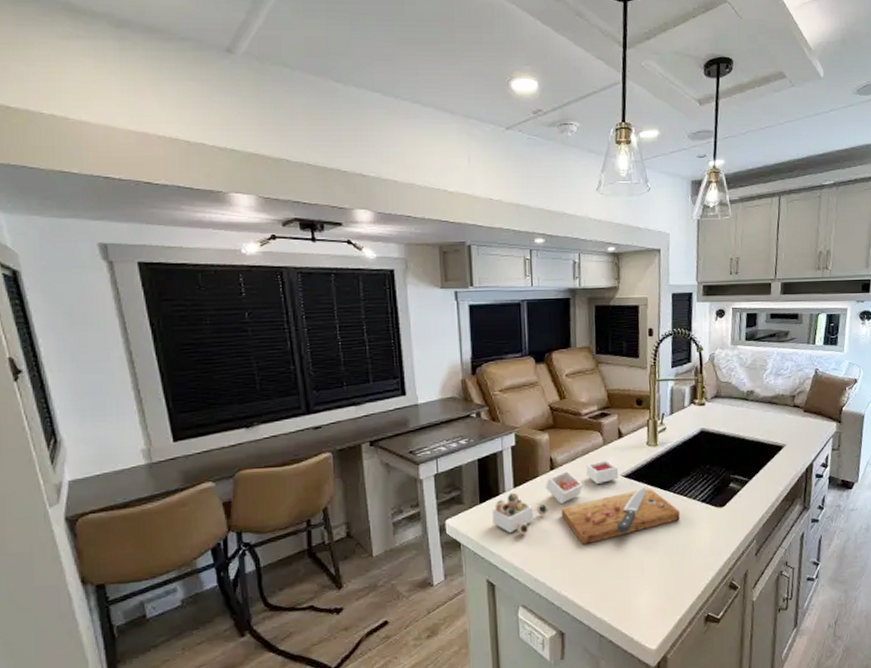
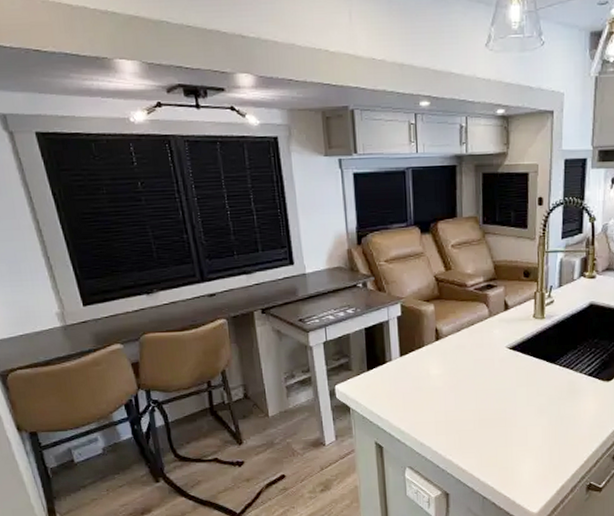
cutting board: present [492,459,680,545] -> none [379,331,565,413]

